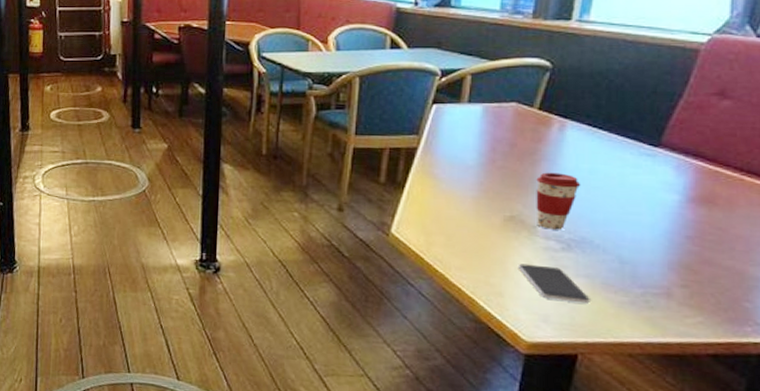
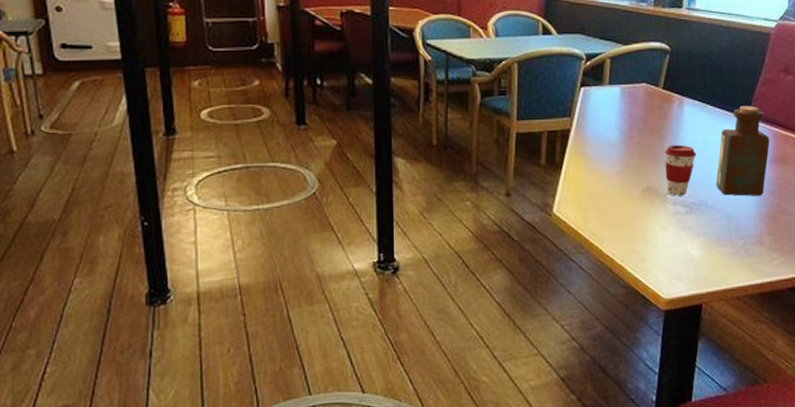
smartphone: present [518,263,590,304] -> none [655,229,709,259]
bottle: none [606,133,691,240] -> present [716,106,770,196]

